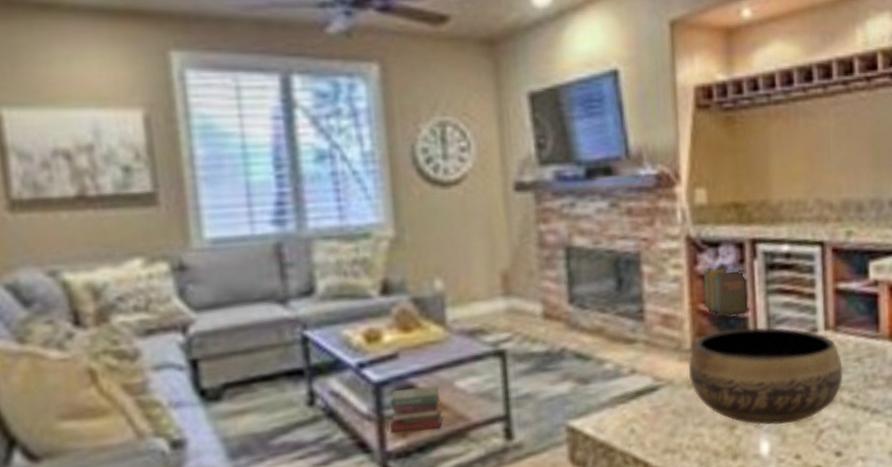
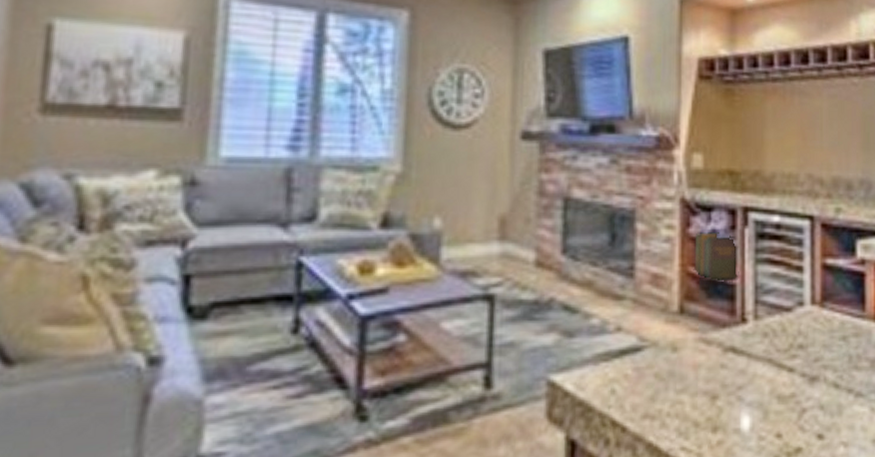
books: present [390,386,443,434] -> none [370,324,424,371]
bowl: present [688,326,843,426] -> none [673,294,828,399]

